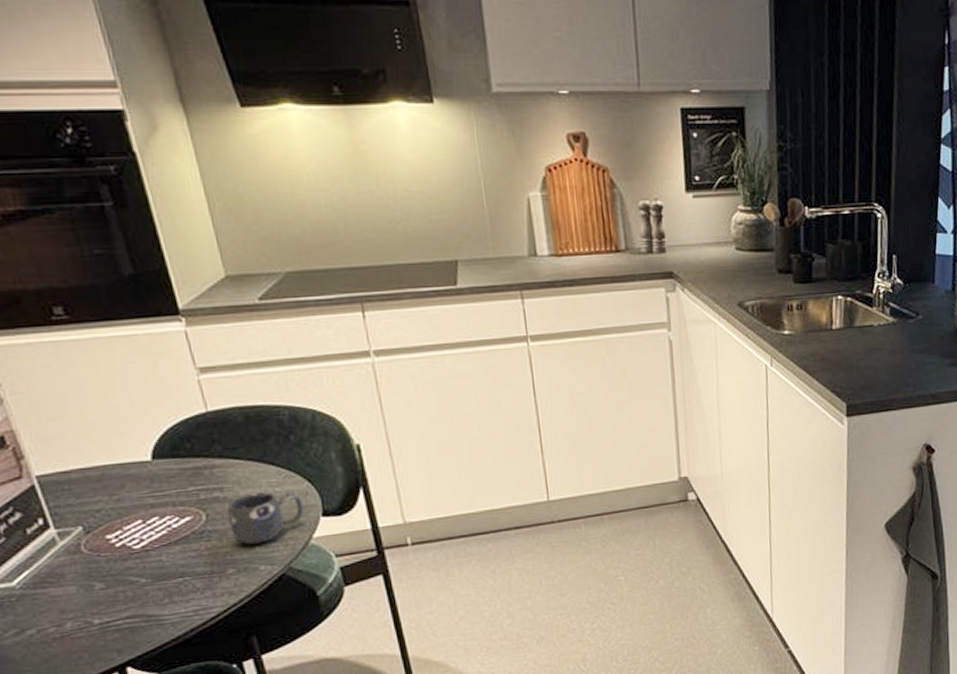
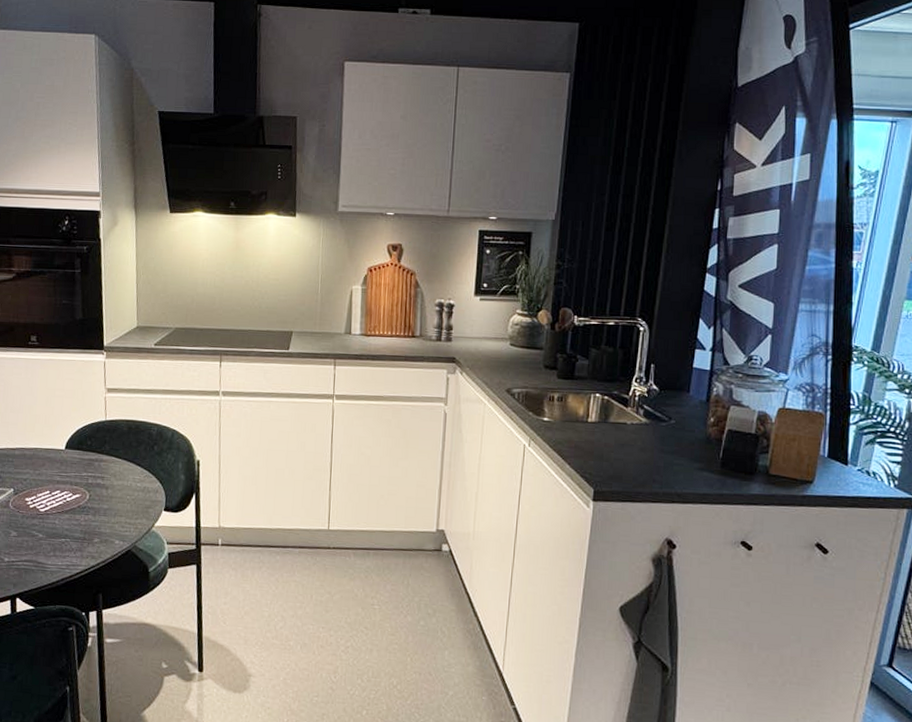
mug: present [226,492,304,545] -> none [102,485,153,524]

